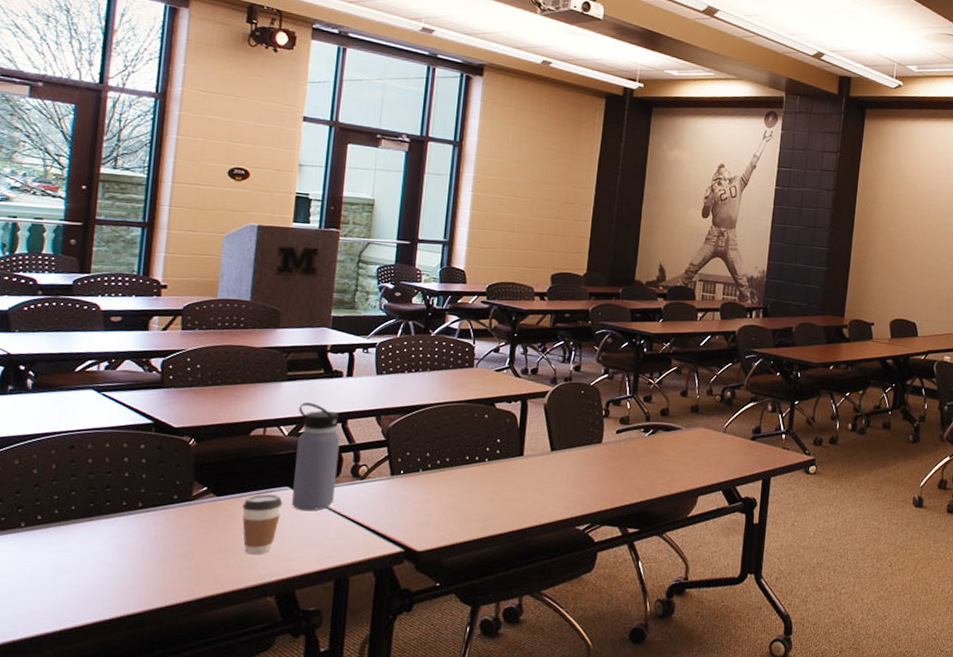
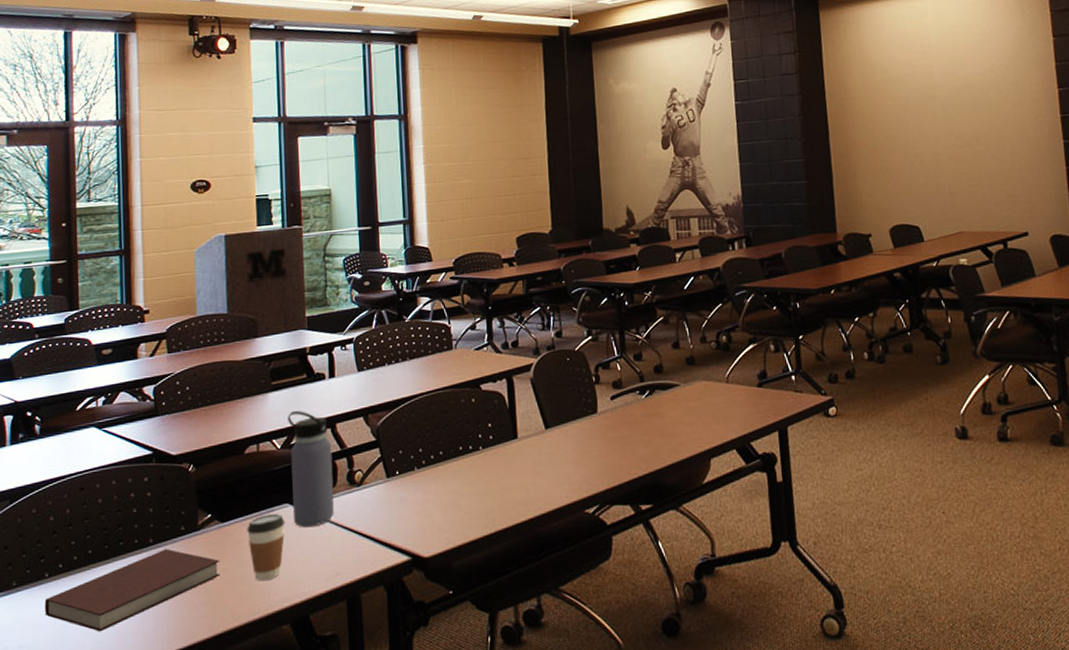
notebook: none [16,514,210,584] -> present [44,548,220,632]

